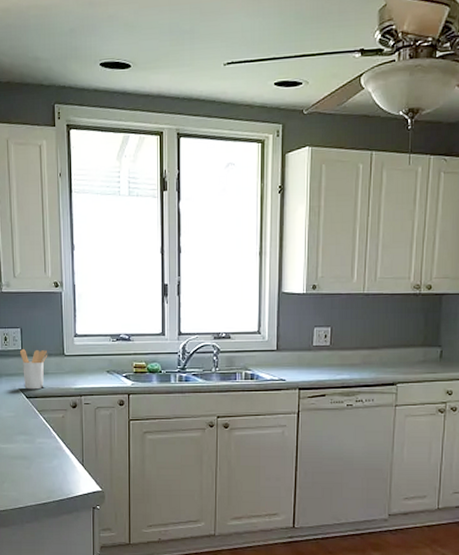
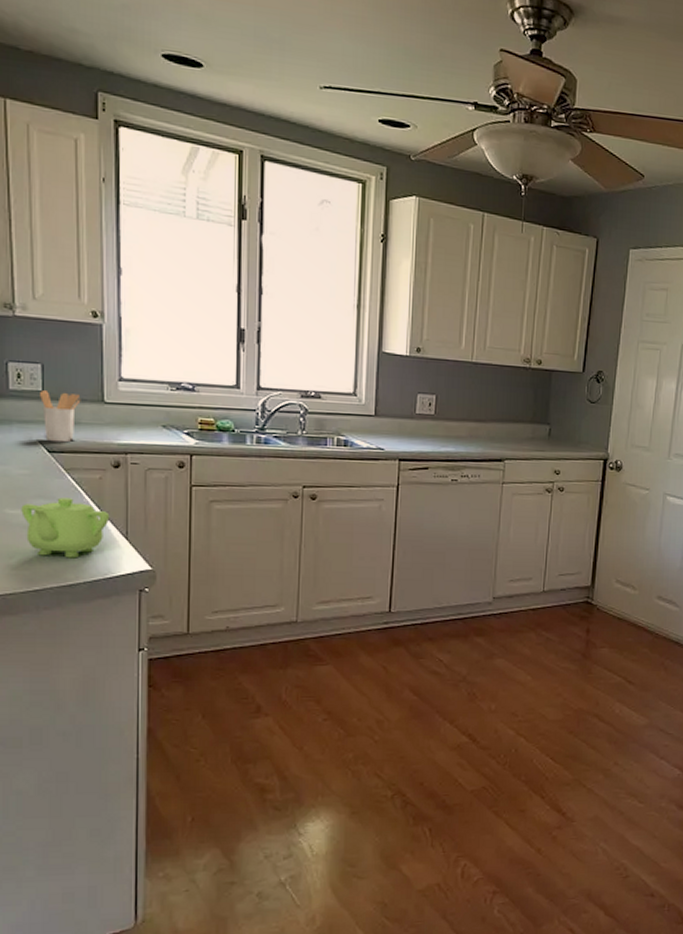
teapot: none [9,434,71,482] -> present [21,497,110,559]

